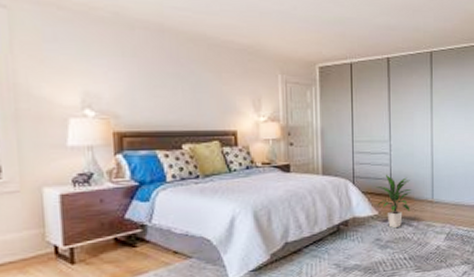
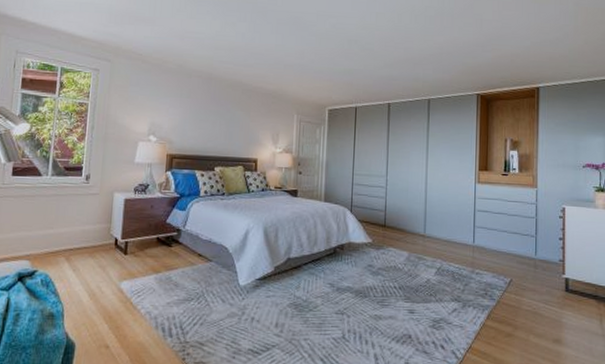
indoor plant: present [375,174,413,229] -> none [371,206,406,257]

